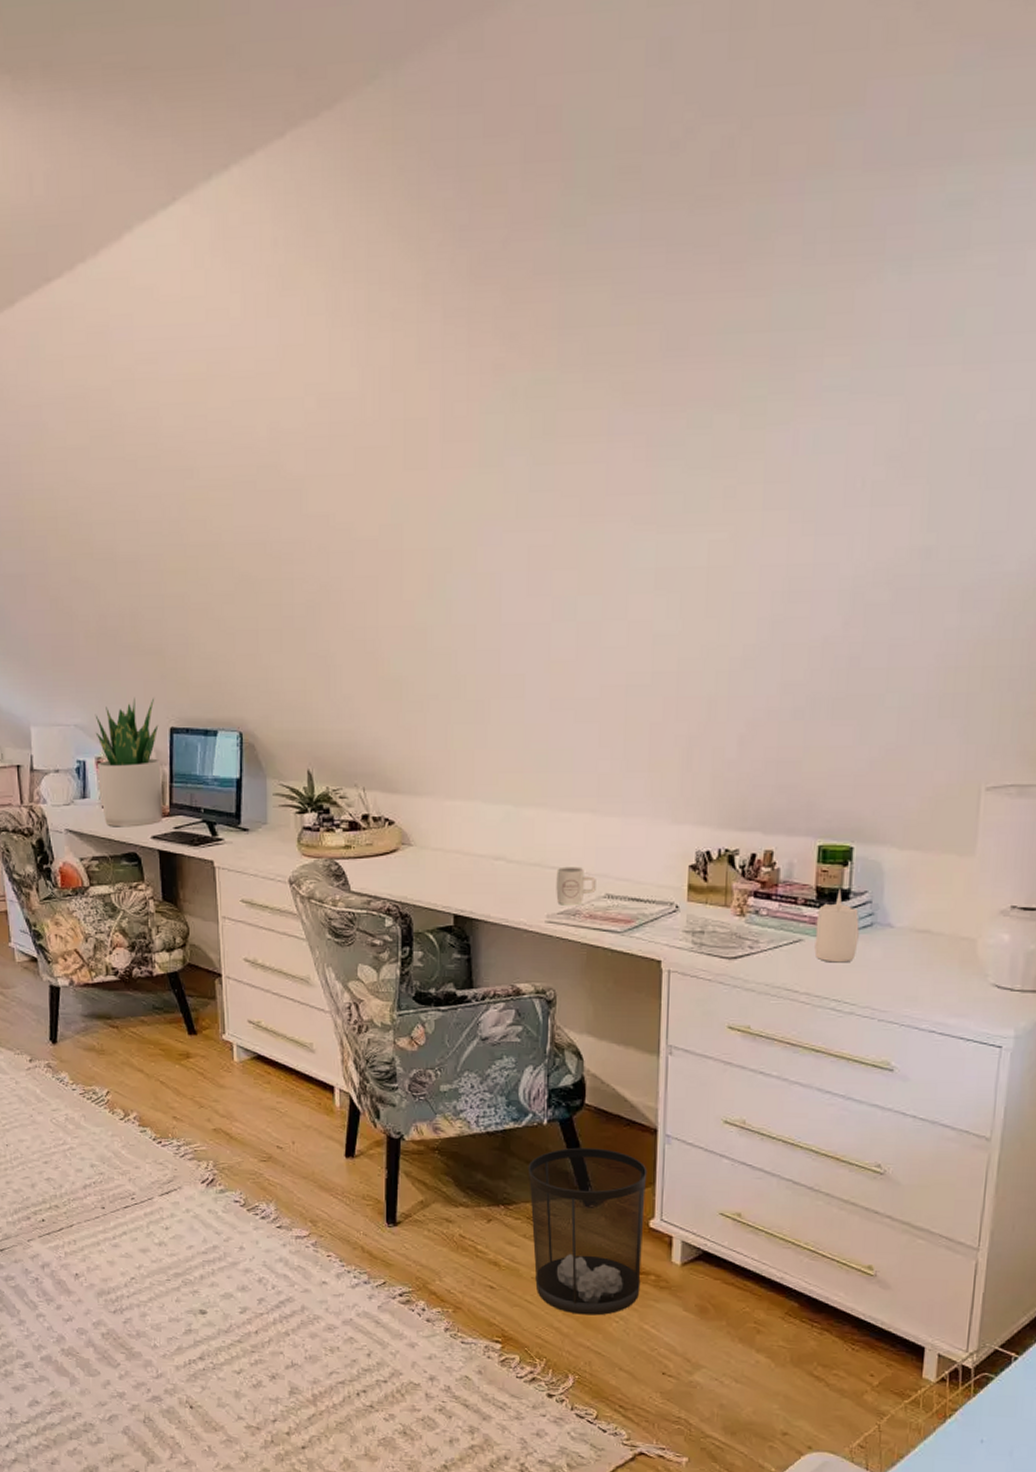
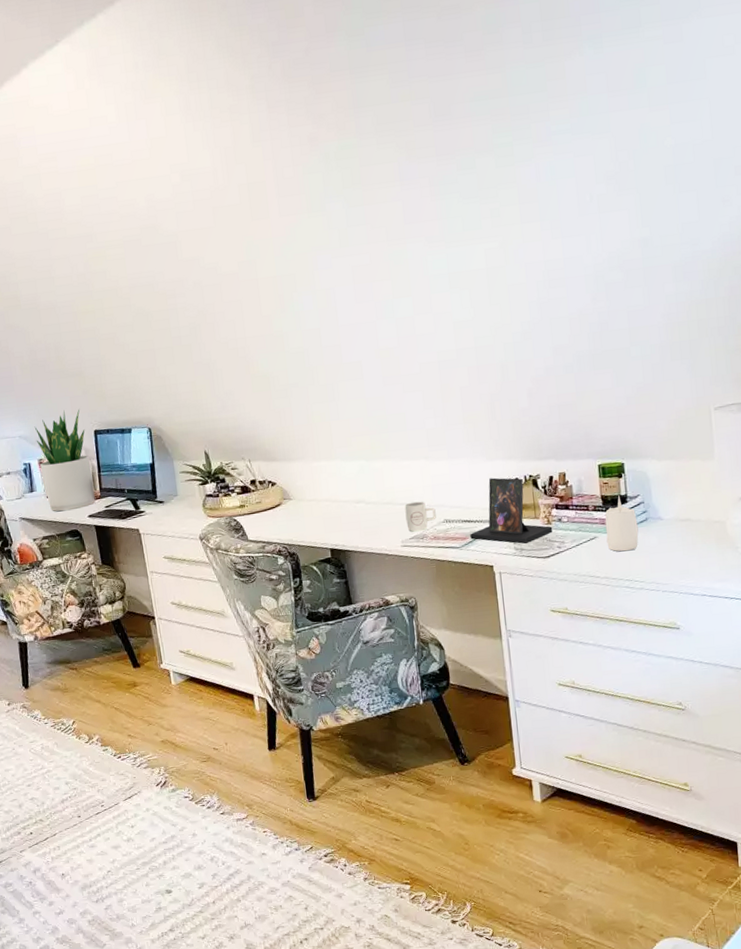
waste bin: present [527,1147,648,1316] -> none [412,717,513,853]
photo frame: none [636,847,746,937] -> present [470,477,553,544]

